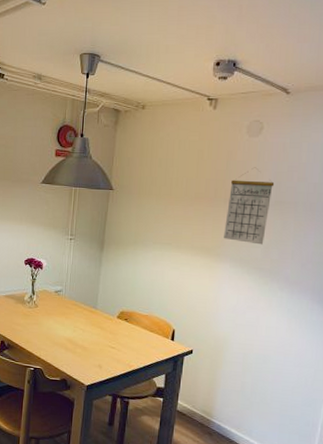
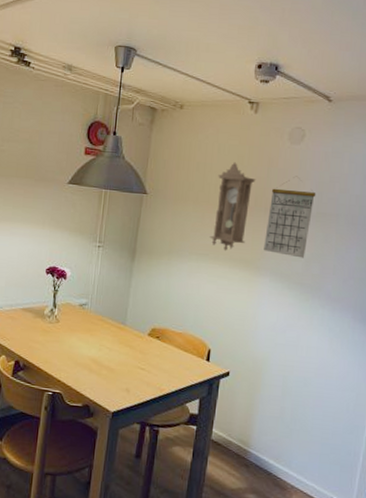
pendulum clock: none [172,157,216,241] -> present [209,162,256,252]

